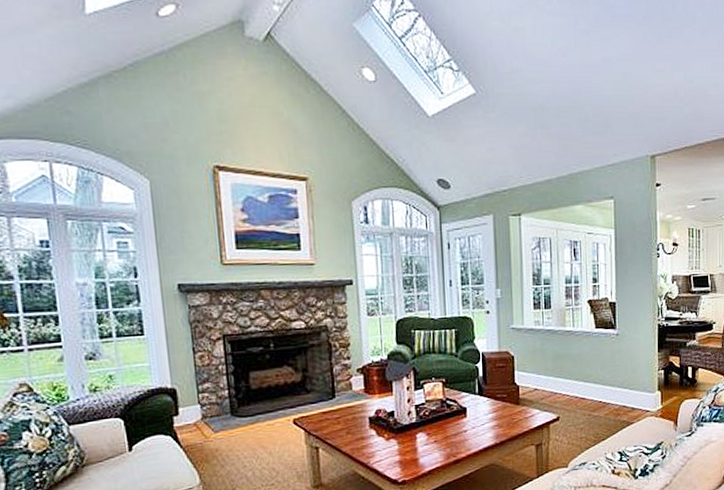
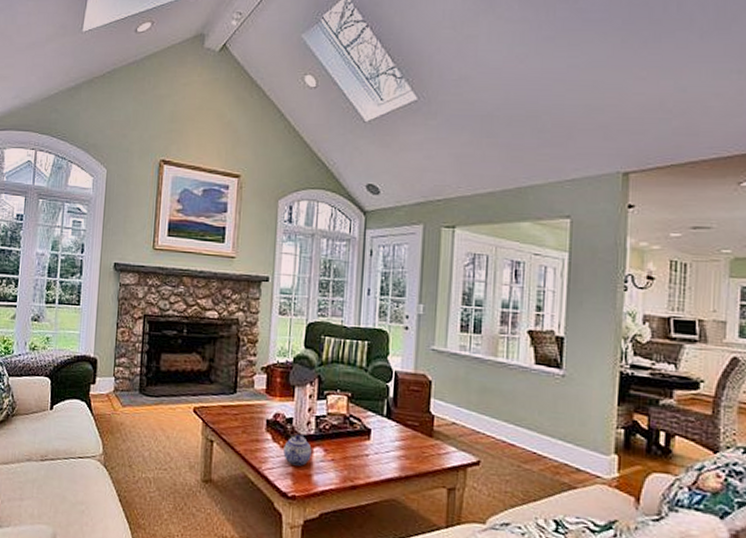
teapot: none [389,425,416,454] -> present [283,434,312,466]

